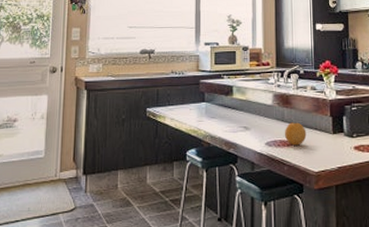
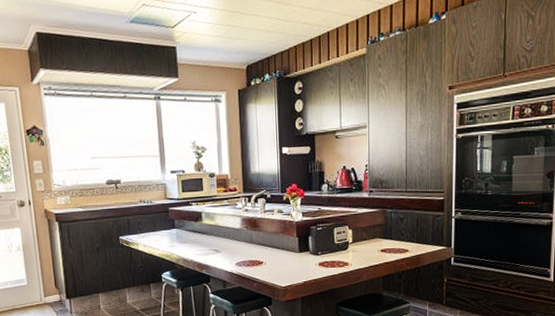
fruit: present [284,122,307,146] -> none [253,243,274,265]

